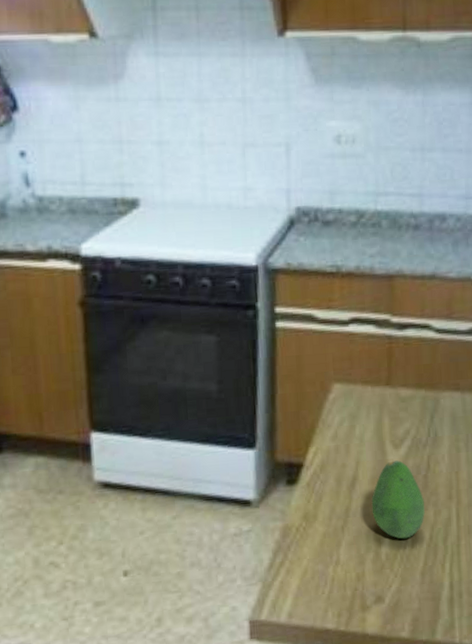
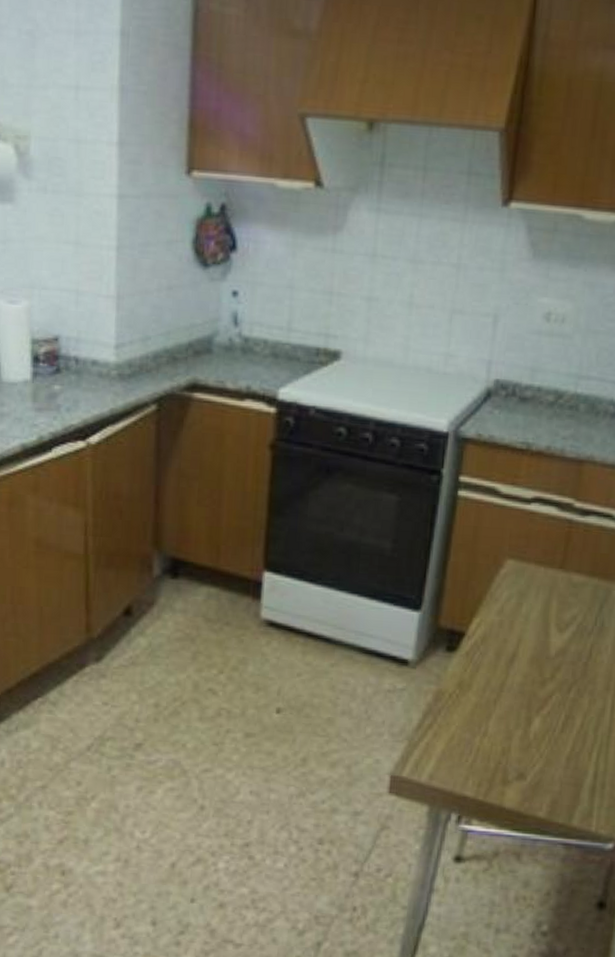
fruit: present [371,460,425,539] -> none [526,644,581,722]

